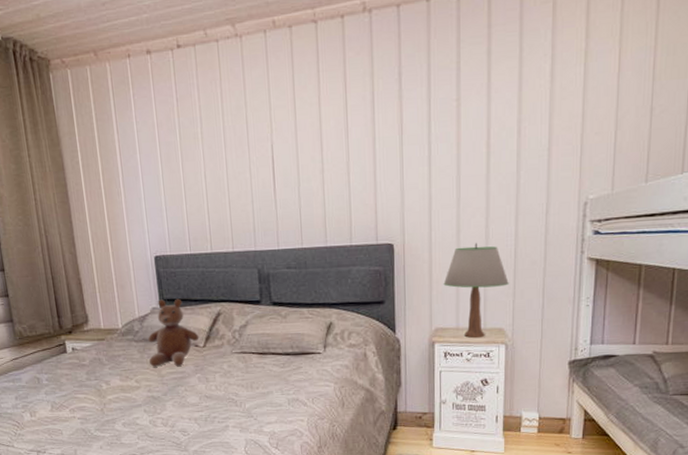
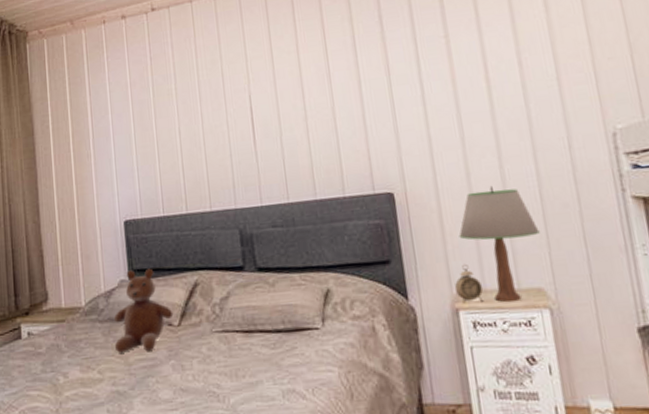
alarm clock: none [433,306,457,338] -> present [454,263,484,304]

